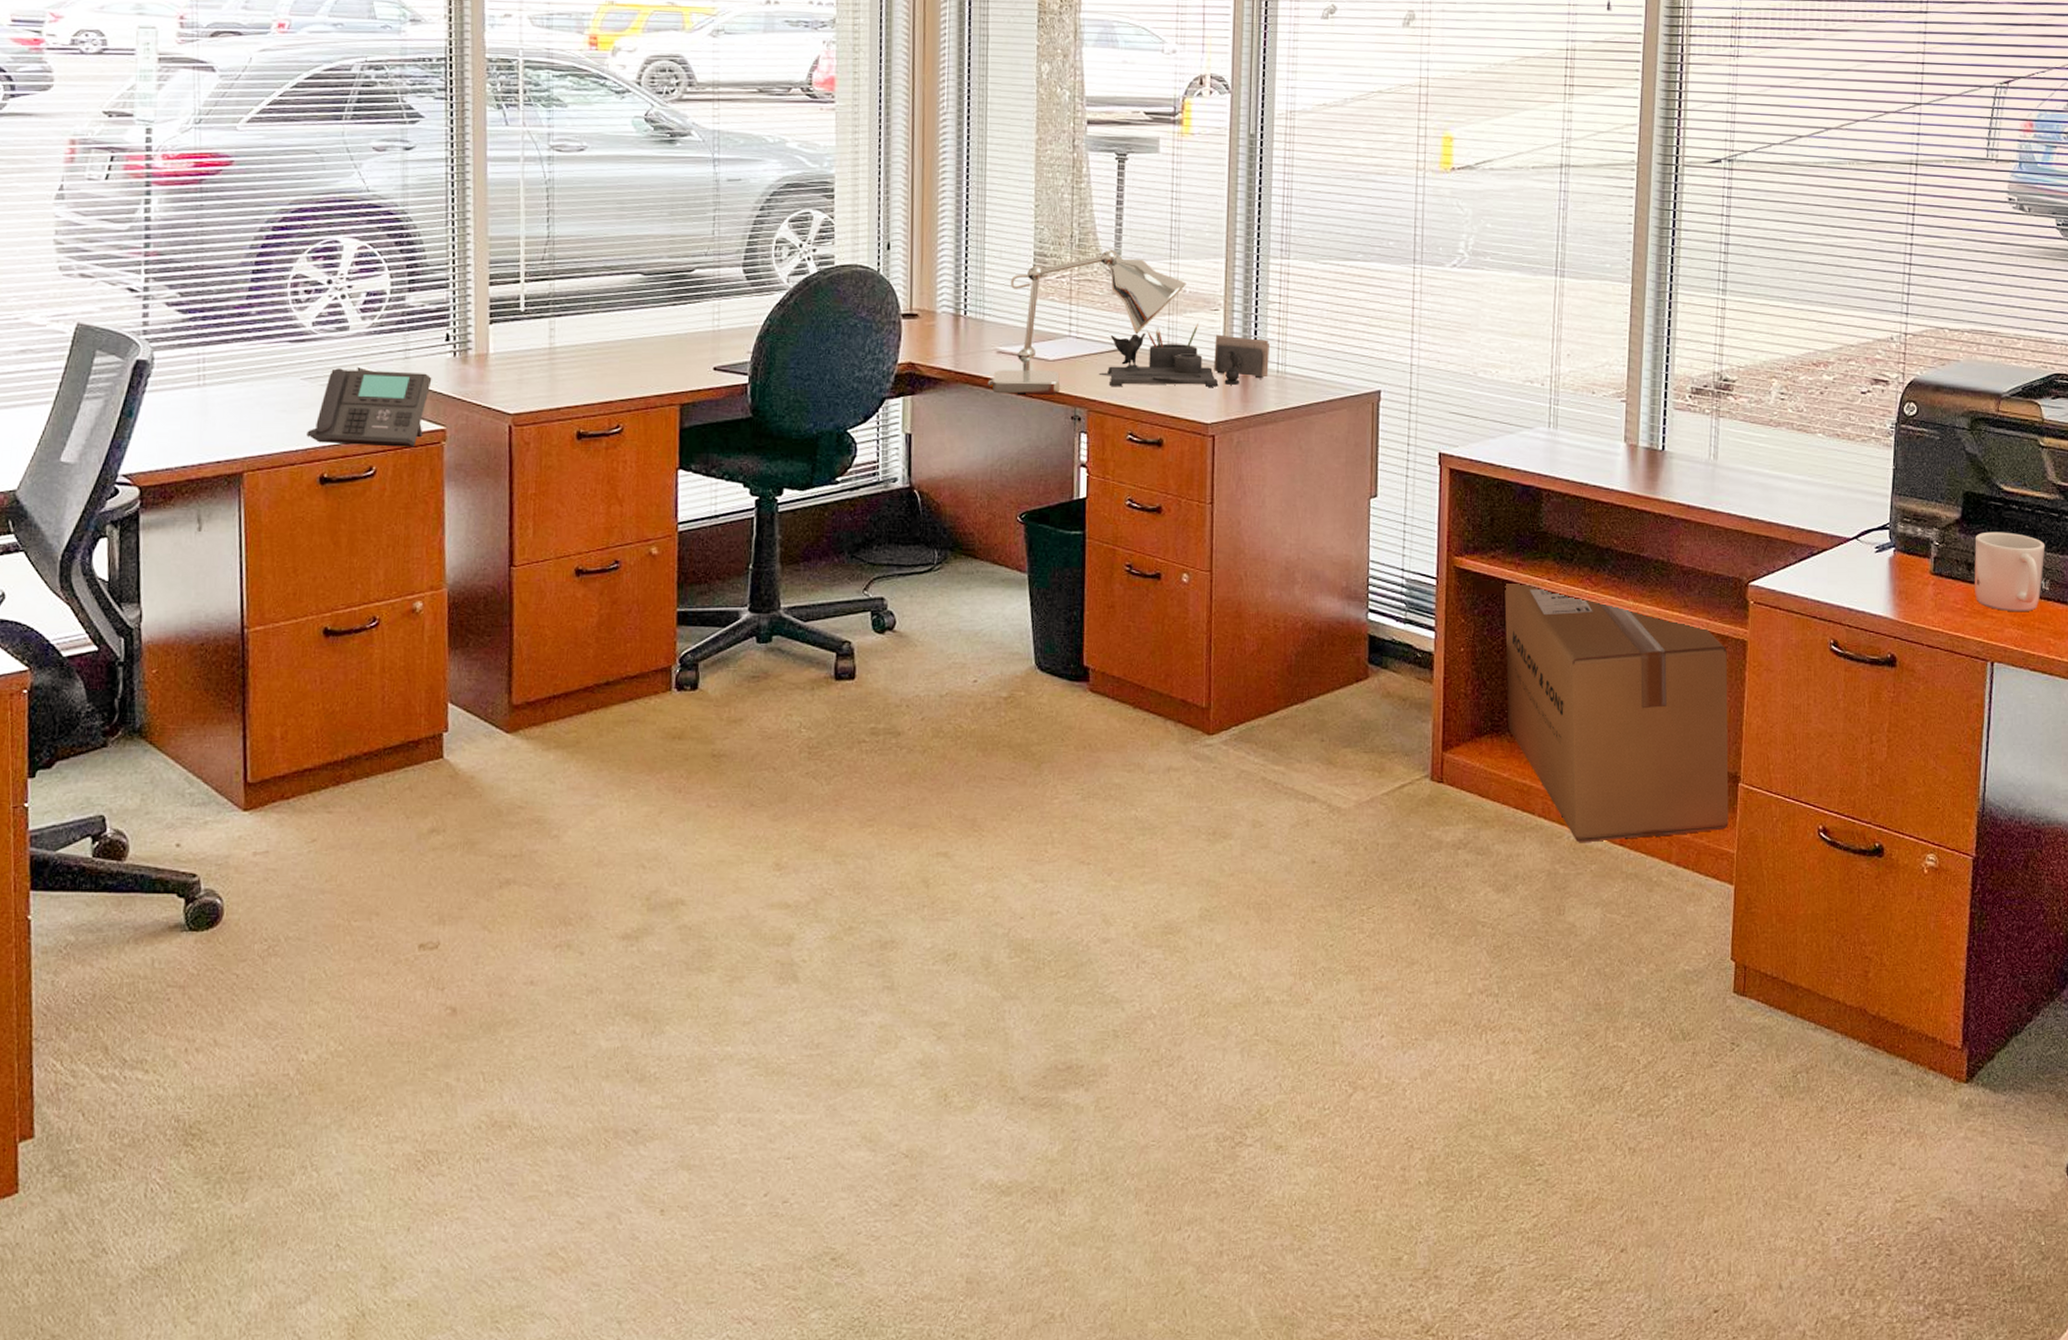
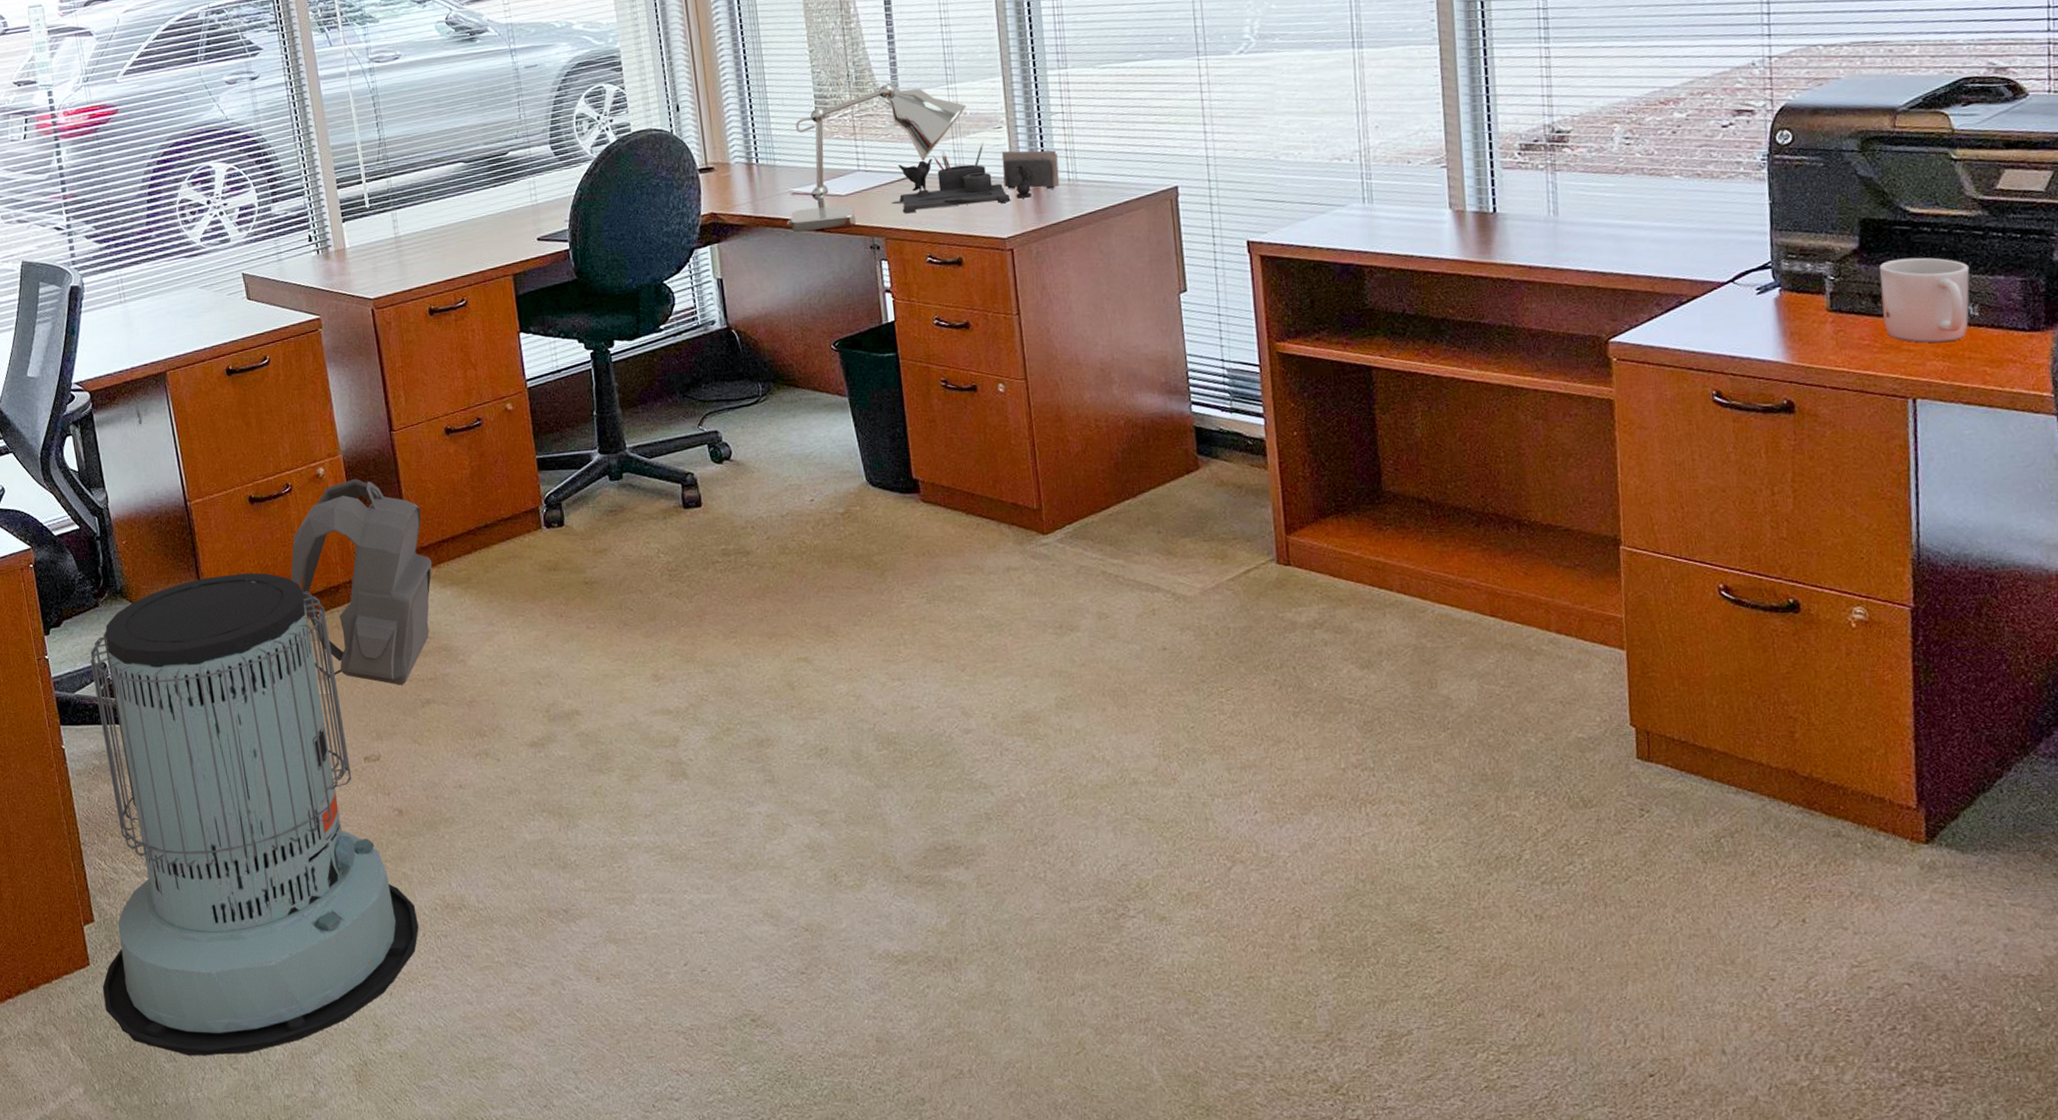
space heater: none [30,718,456,1308] -> present [90,572,419,1056]
phone: present [306,368,432,447] -> none [210,271,303,340]
backpack: none [361,617,538,861] -> present [291,478,433,685]
box: present [1504,584,1729,843] -> none [1334,363,1613,616]

